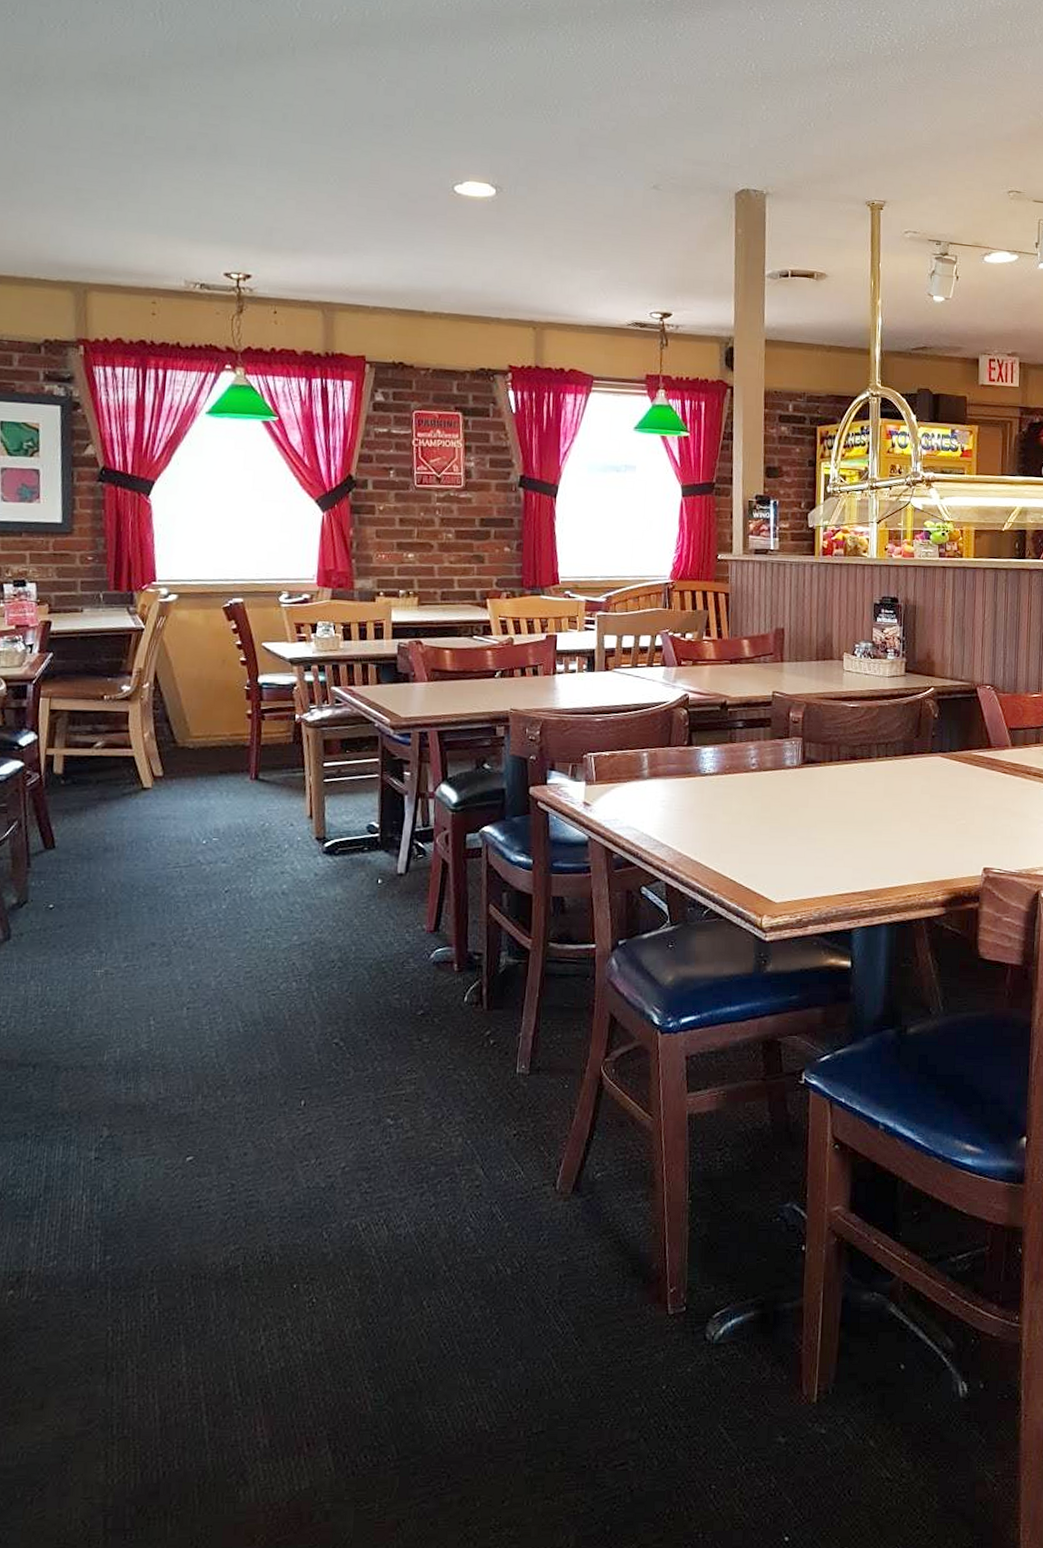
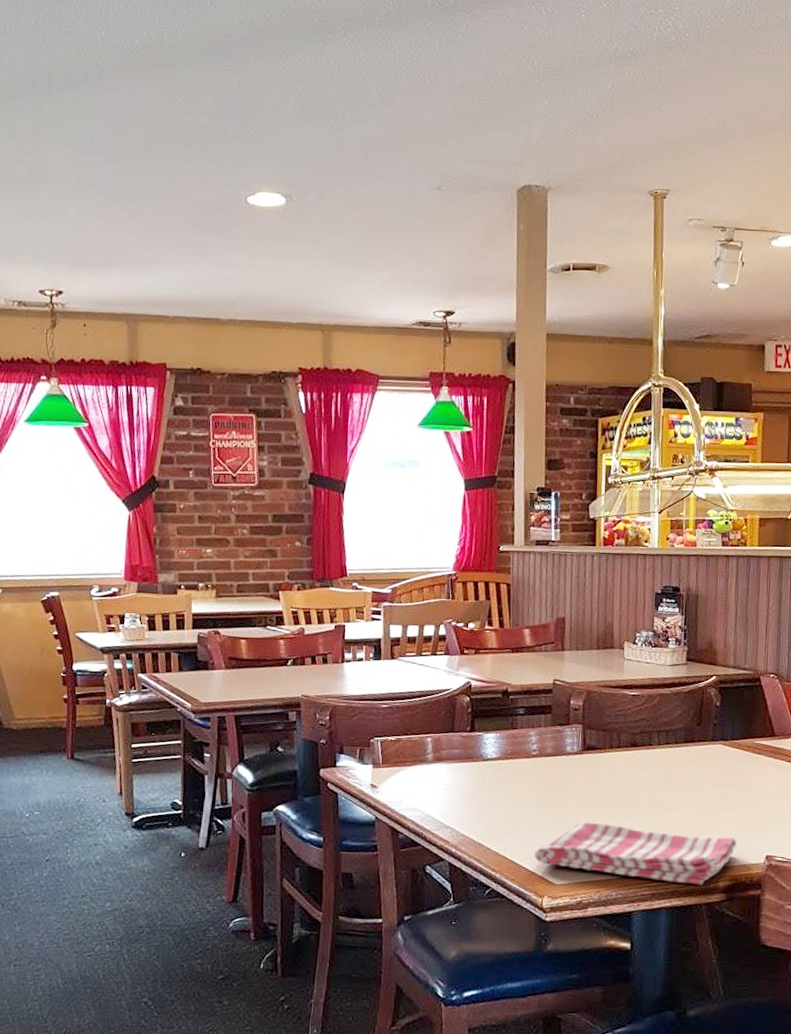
dish towel: none [754,837,956,900] -> present [535,821,738,885]

